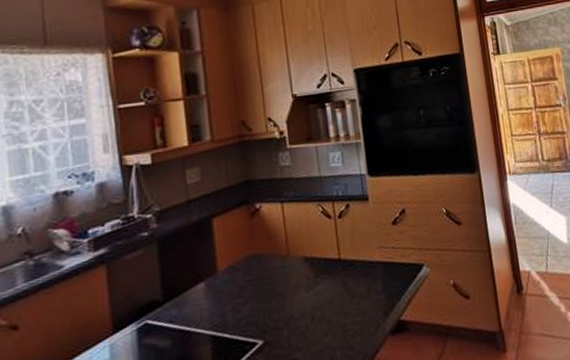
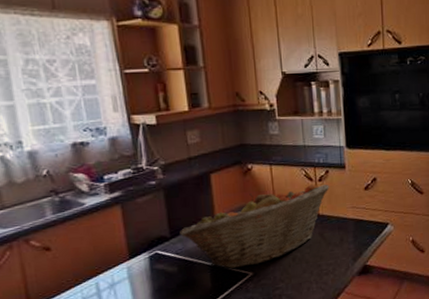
fruit basket: none [175,221,351,338] -> present [180,184,329,269]

